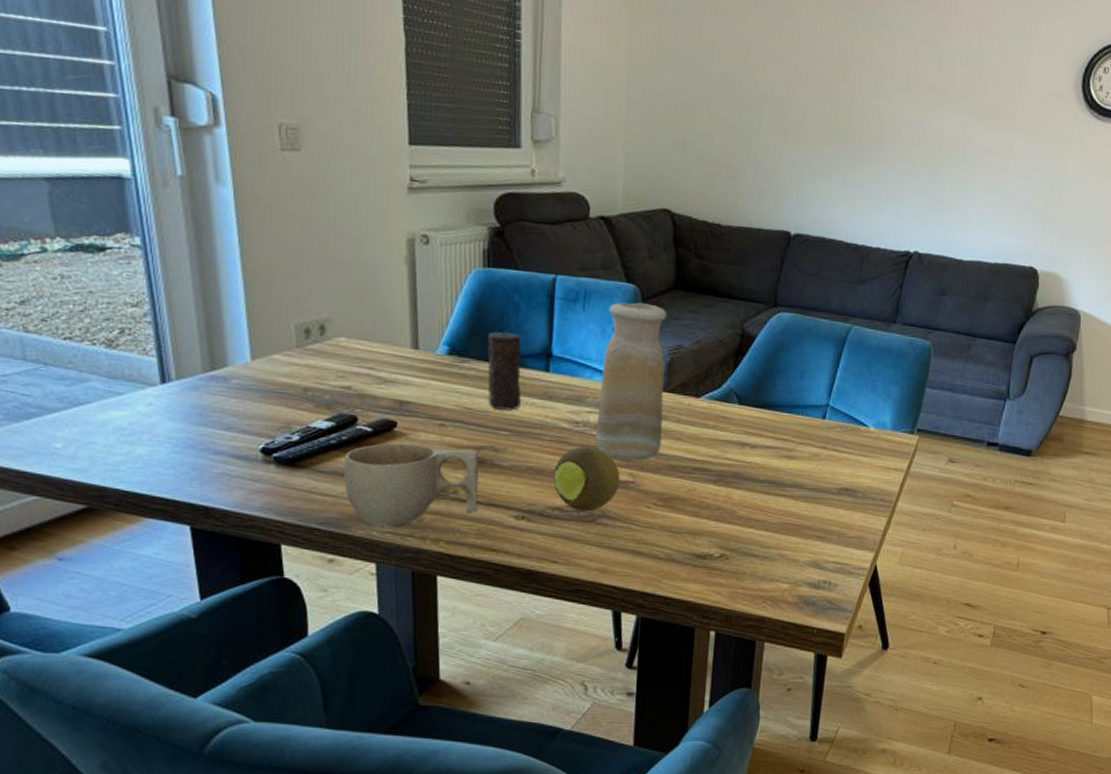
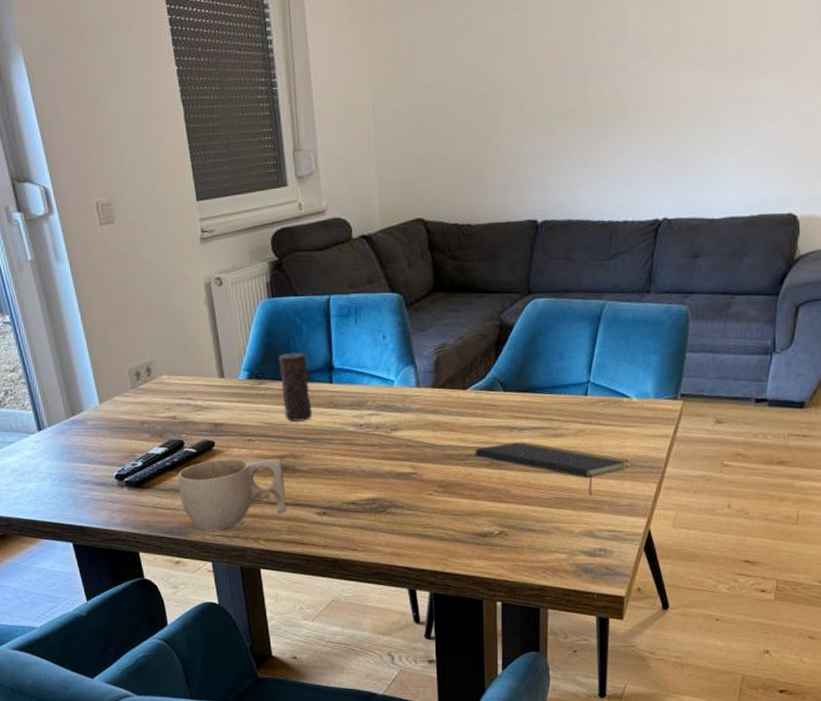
fruit: present [553,445,620,512] -> none [345,444,403,504]
vase: present [595,302,668,461] -> none [377,309,437,455]
notepad: none [702,459,861,525] -> present [475,441,628,496]

